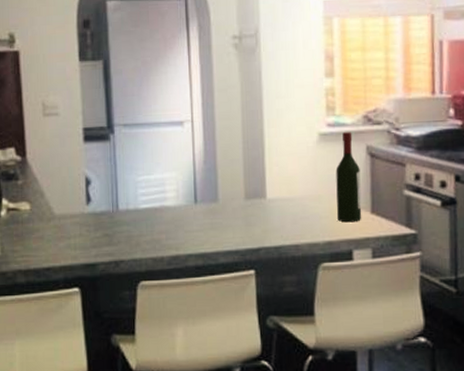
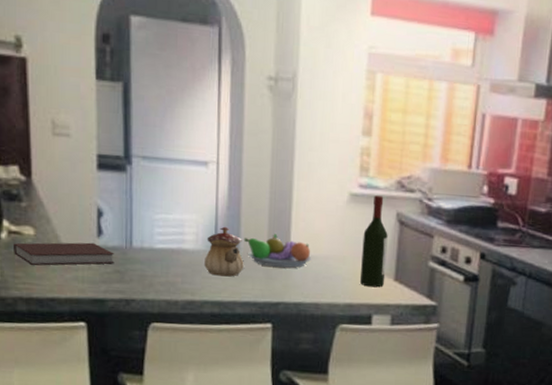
notebook: none [12,210,103,238] -> present [14,242,115,266]
teapot: none [186,180,224,229] -> present [204,226,244,277]
fruit bowl: none [221,181,288,213] -> present [243,234,312,268]

